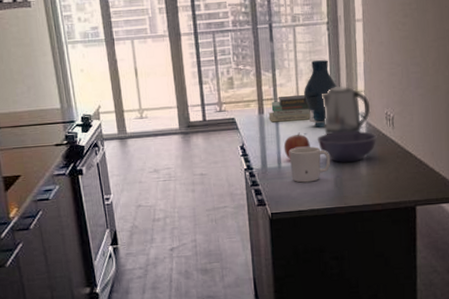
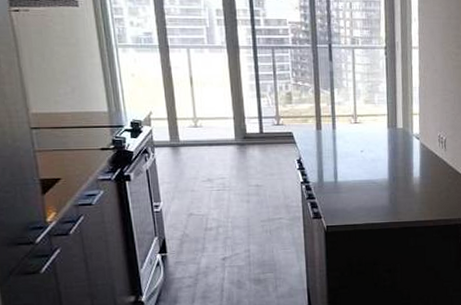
books: present [268,95,310,123] -> none [326,114,367,139]
fruit: present [283,132,310,159] -> none [340,149,366,175]
mug: present [289,146,331,183] -> none [346,164,386,198]
vase: present [303,60,338,128] -> none [360,82,394,146]
bowl: present [317,131,377,163] -> none [373,151,430,181]
kettle: present [322,85,371,135] -> none [379,107,425,153]

